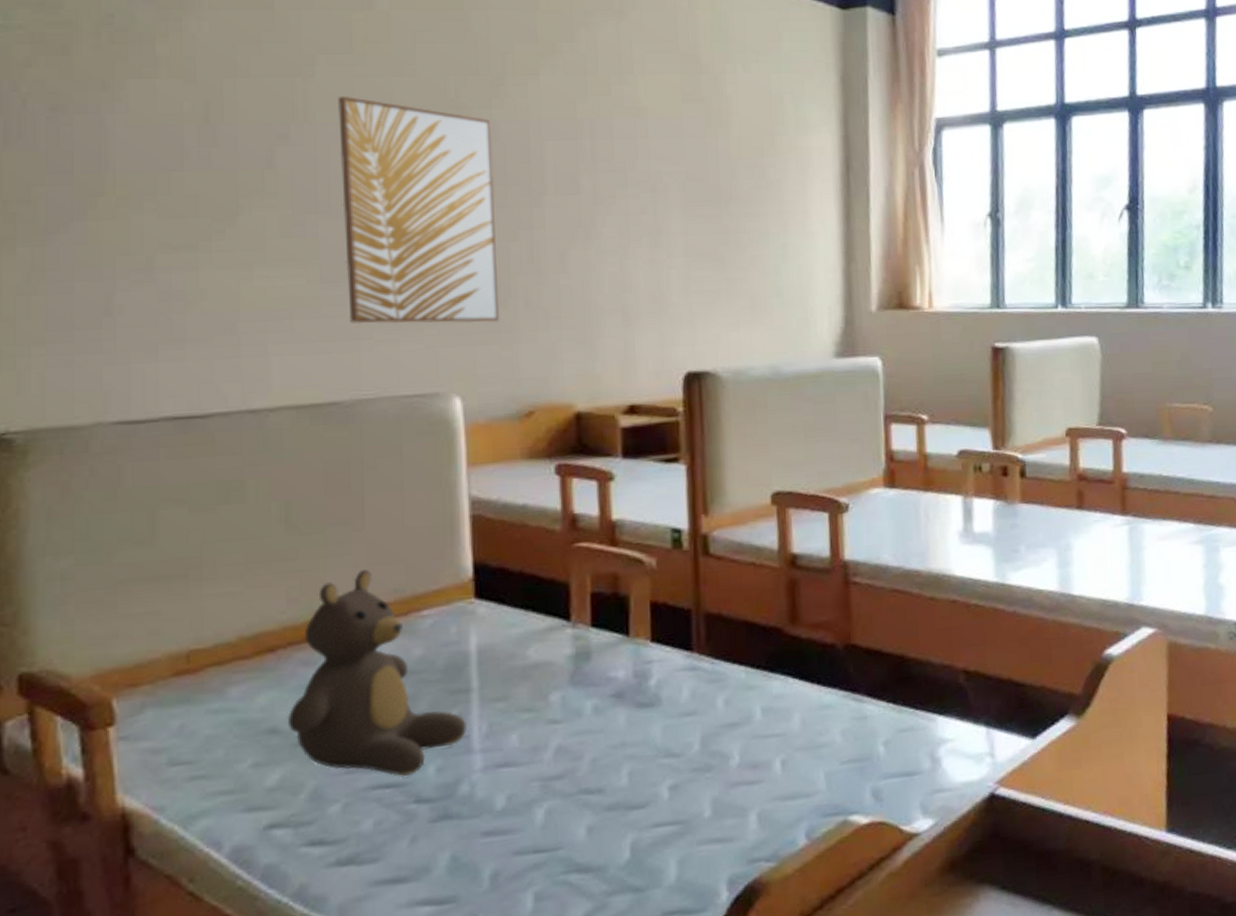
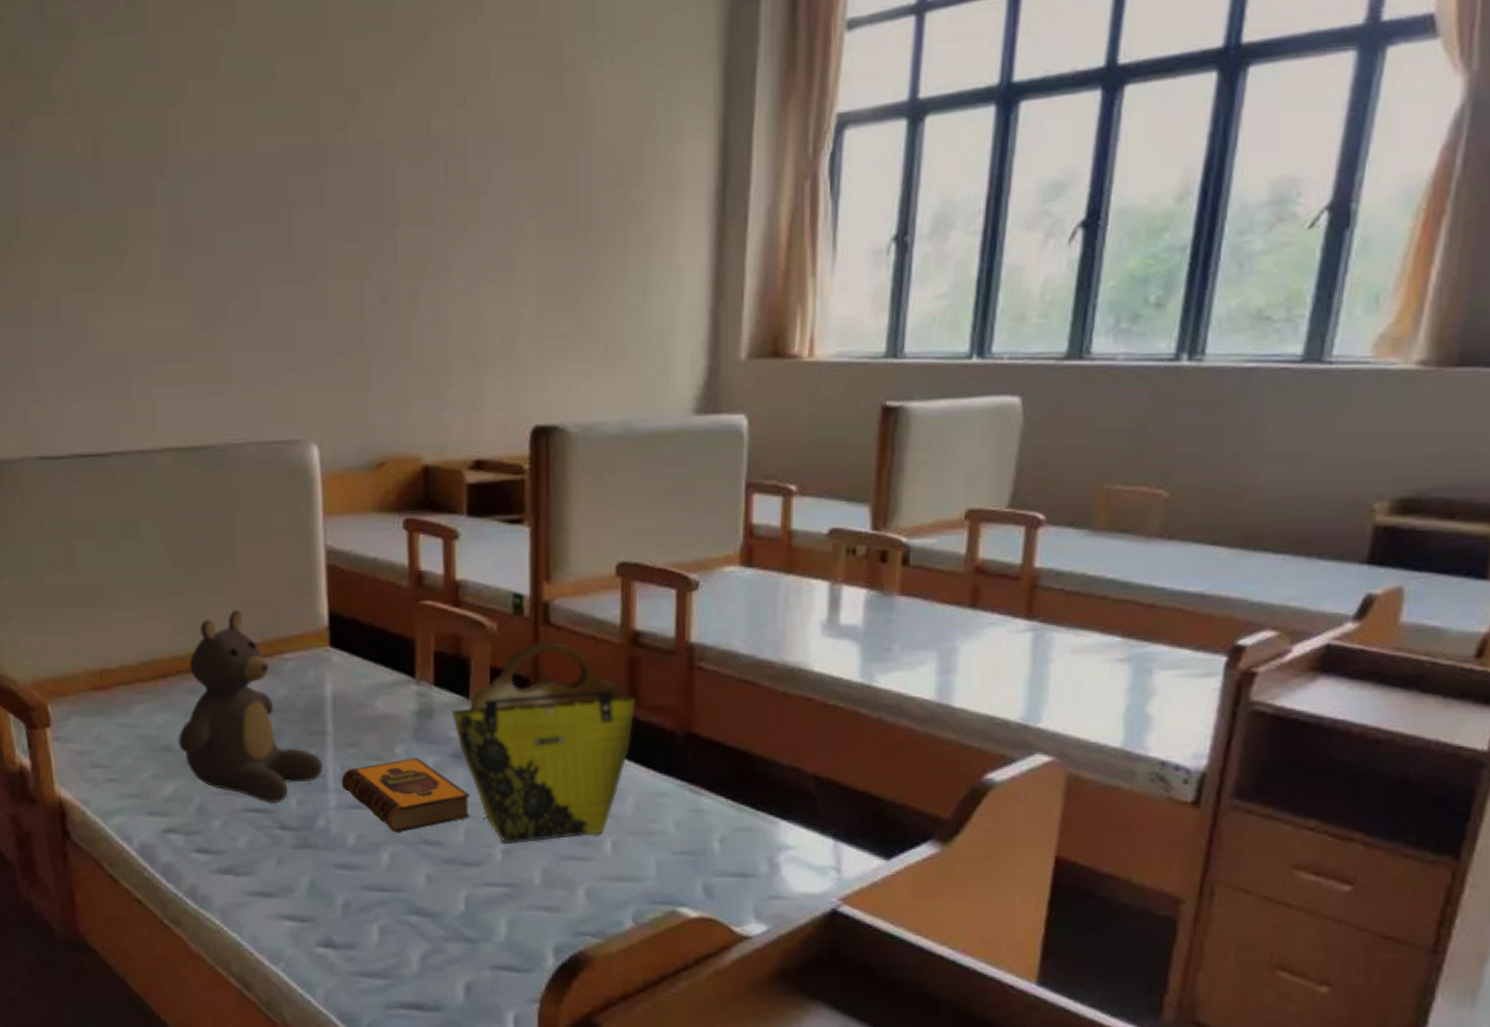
wall art: present [338,95,500,324] -> none [206,123,354,368]
hardback book: none [488,703,634,787] -> present [341,758,470,833]
tote bag: none [610,570,797,781] -> present [451,640,635,845]

